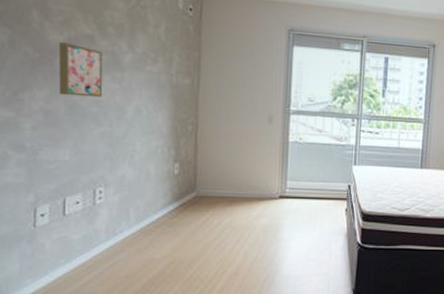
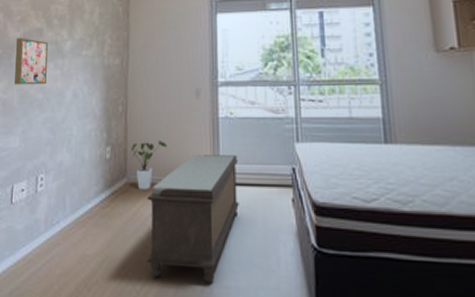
house plant: none [202,159,238,202] -> present [131,141,167,190]
bench: none [215,173,303,274] -> present [147,155,239,283]

